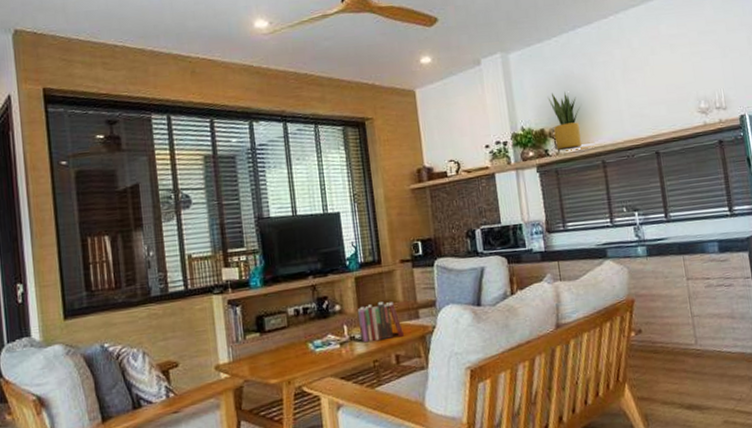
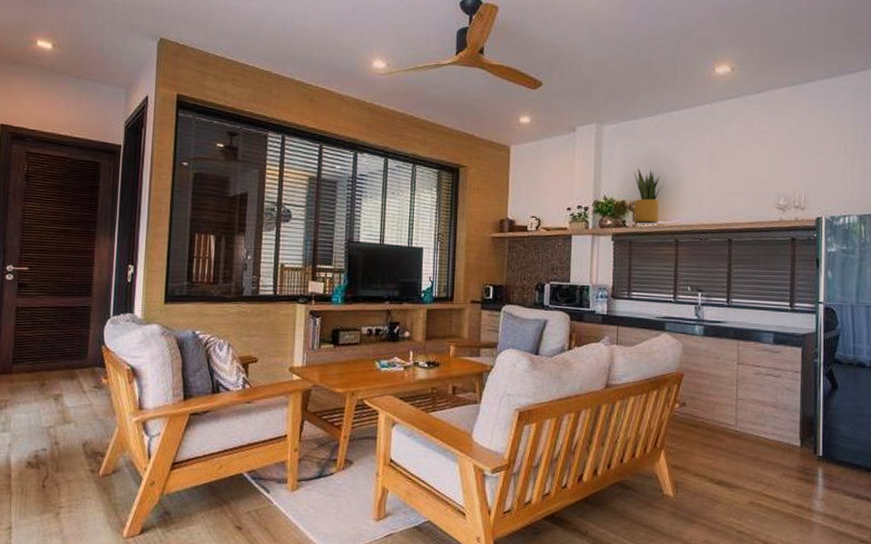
books: present [357,302,404,343] -> none [424,335,463,371]

